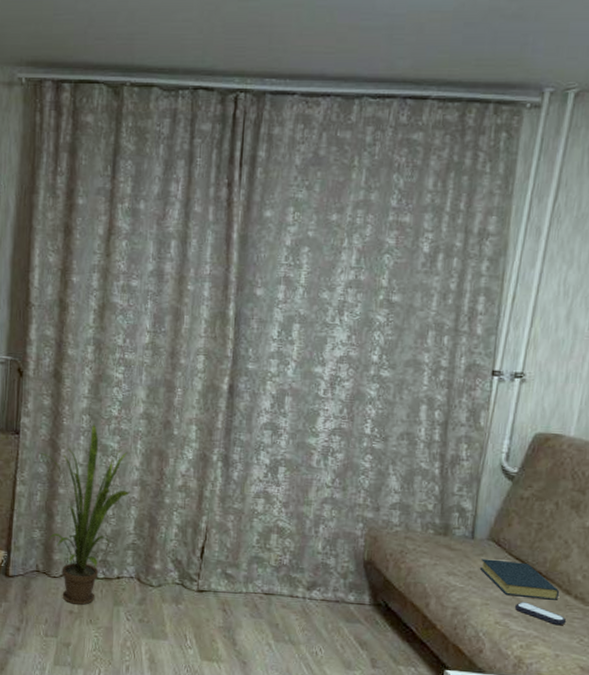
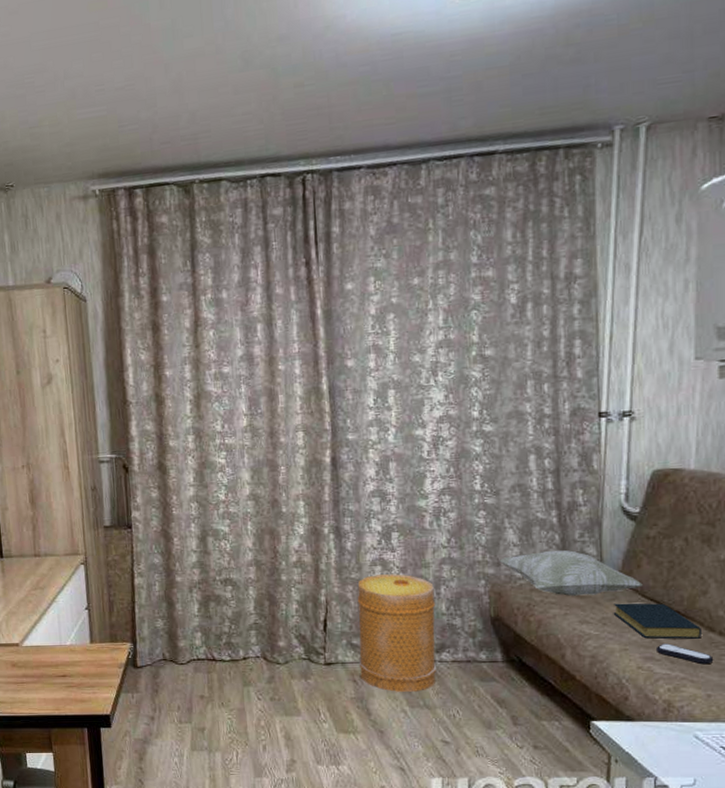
house plant: present [40,423,130,606] -> none [153,510,246,690]
basket: none [230,507,313,627] -> present [357,574,436,693]
decorative pillow: none [379,500,511,549] -> present [499,550,643,596]

